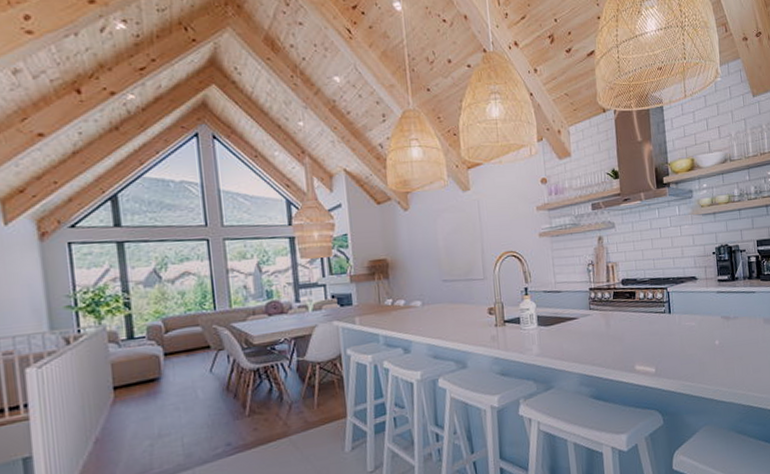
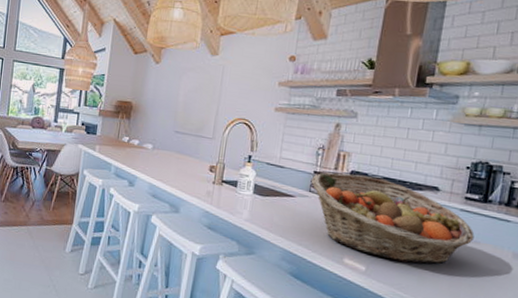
fruit basket: none [588,280,733,356] -> present [311,172,475,264]

